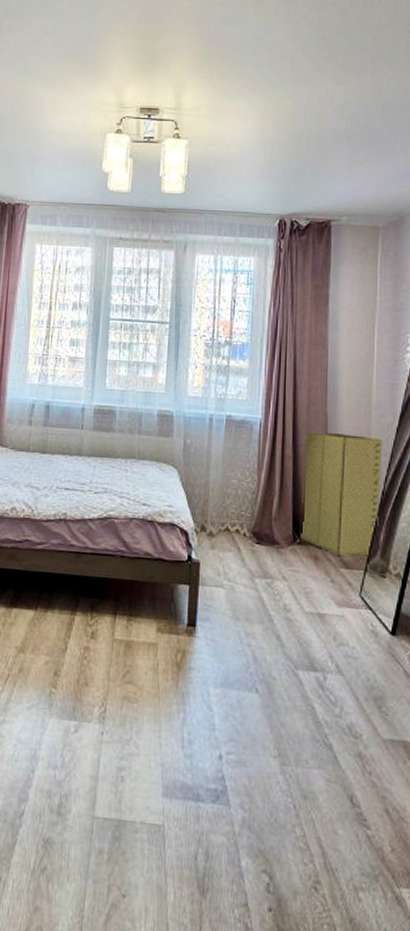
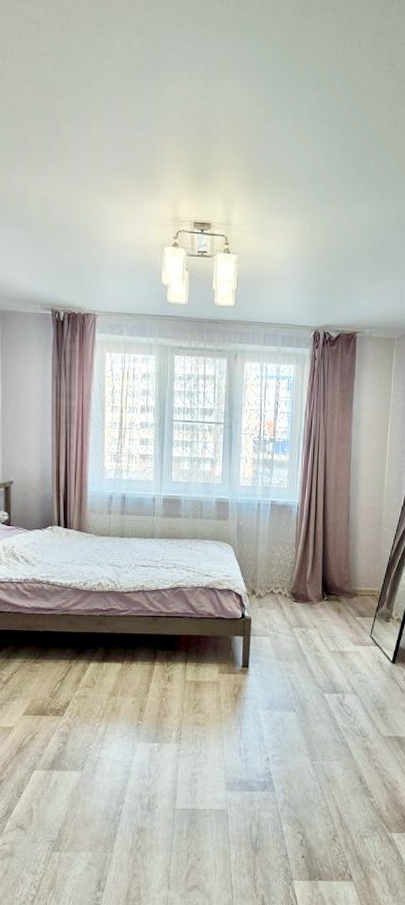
laundry hamper: present [301,431,383,557] -> none [328,512,391,608]

